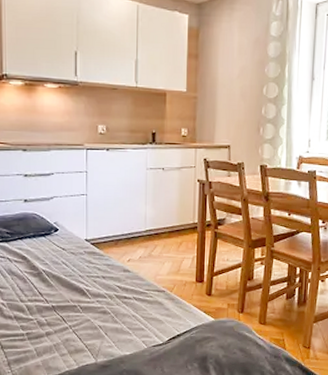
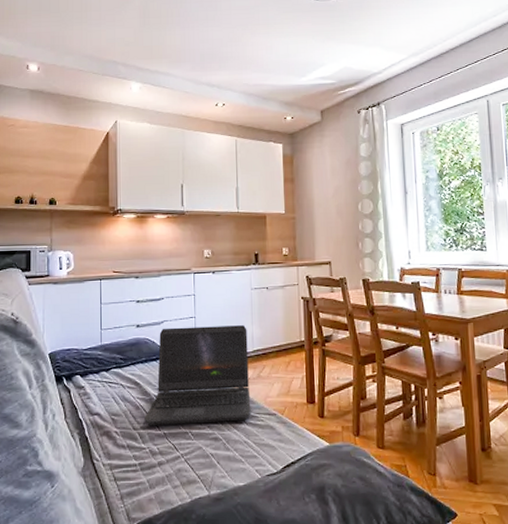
laptop computer: none [32,204,141,299] -> present [144,325,251,427]

